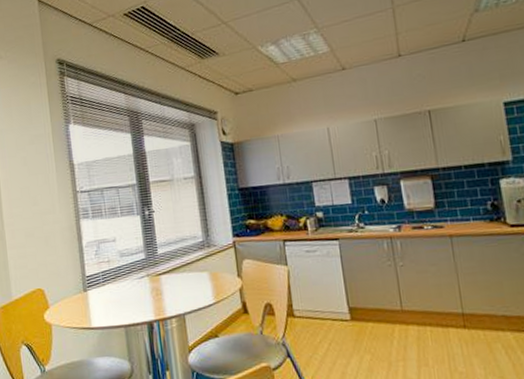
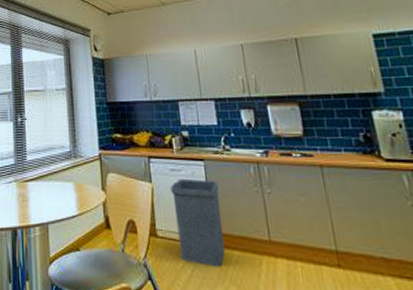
trash bin: none [306,258,361,340] -> present [170,178,226,267]

